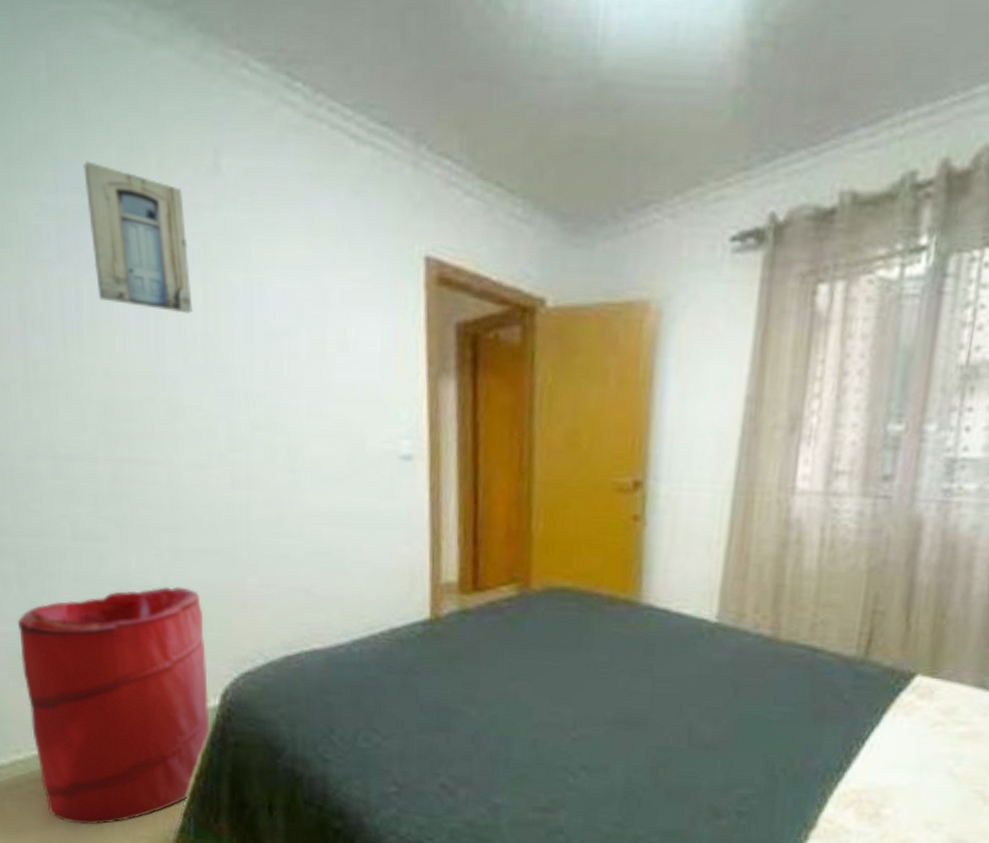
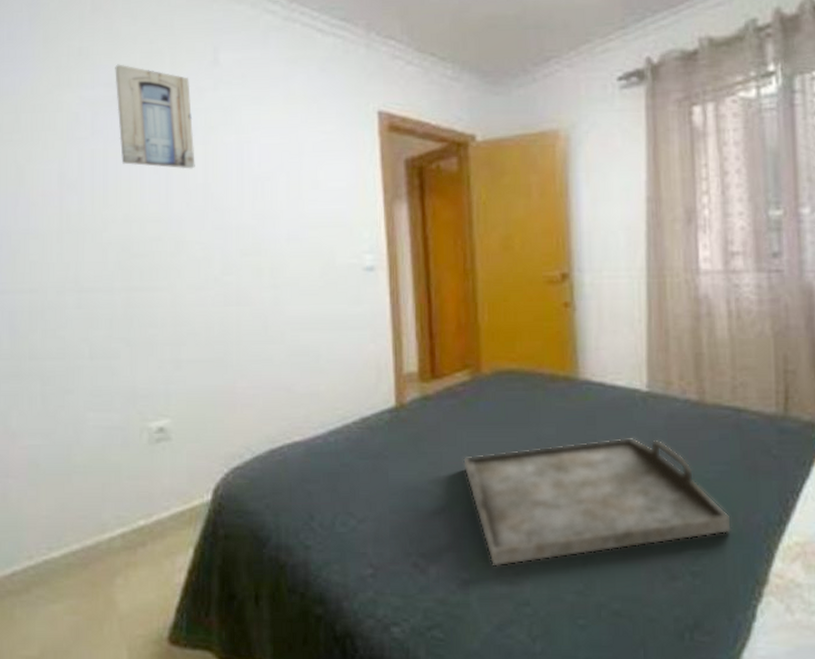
laundry hamper: present [18,586,210,825] -> none [39,393,203,627]
serving tray: none [502,669,789,794] -> present [463,437,732,567]

